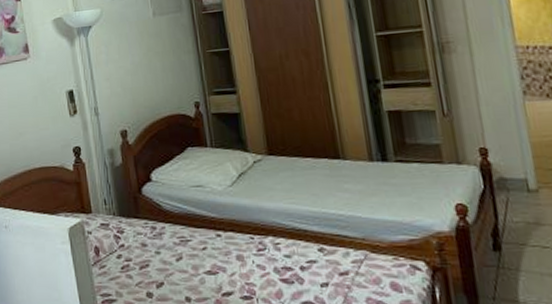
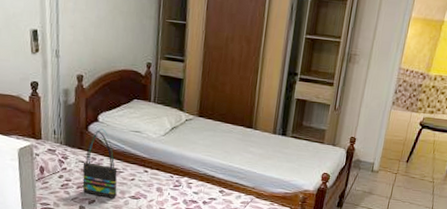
tote bag: none [139,189,189,278] -> present [80,129,118,199]

